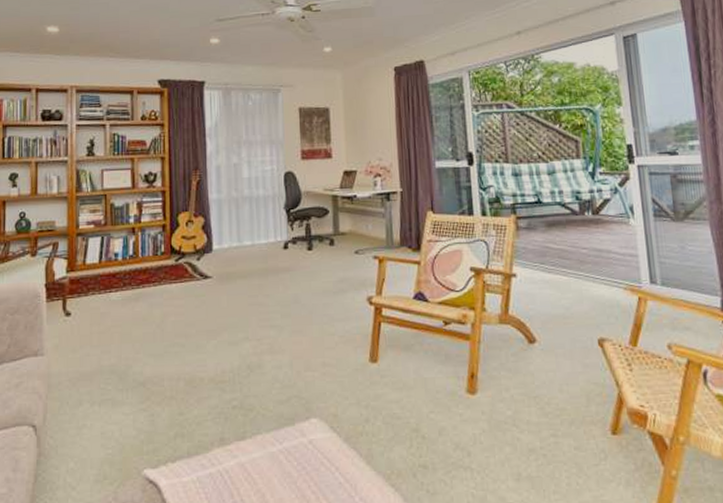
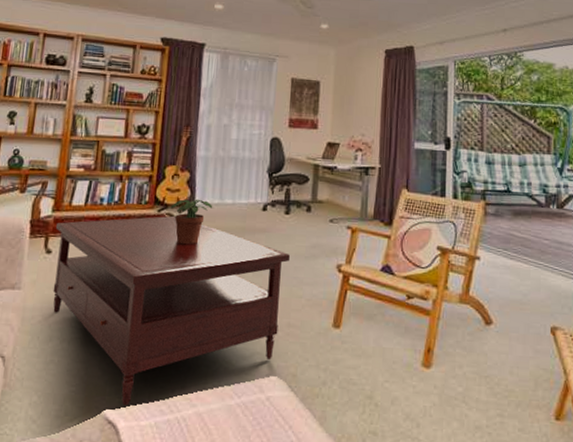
coffee table: none [72,263,317,464] -> present [53,215,290,406]
potted plant: none [187,244,232,293] -> present [170,199,213,245]

